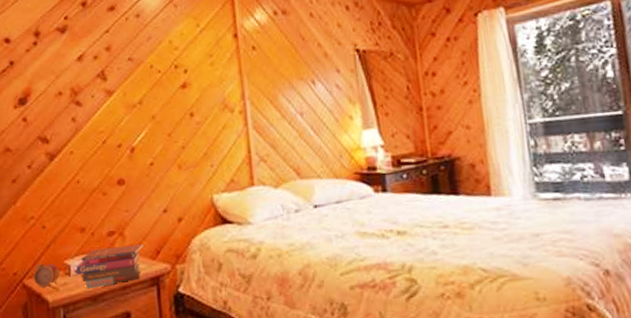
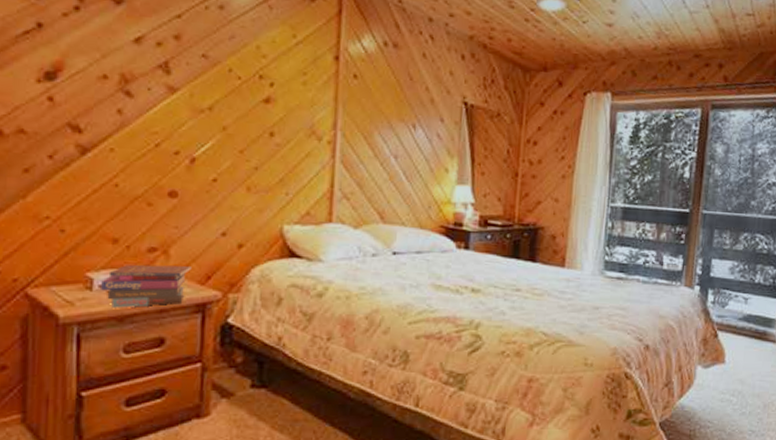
alarm clock: present [30,263,61,287] -> none [37,272,79,300]

